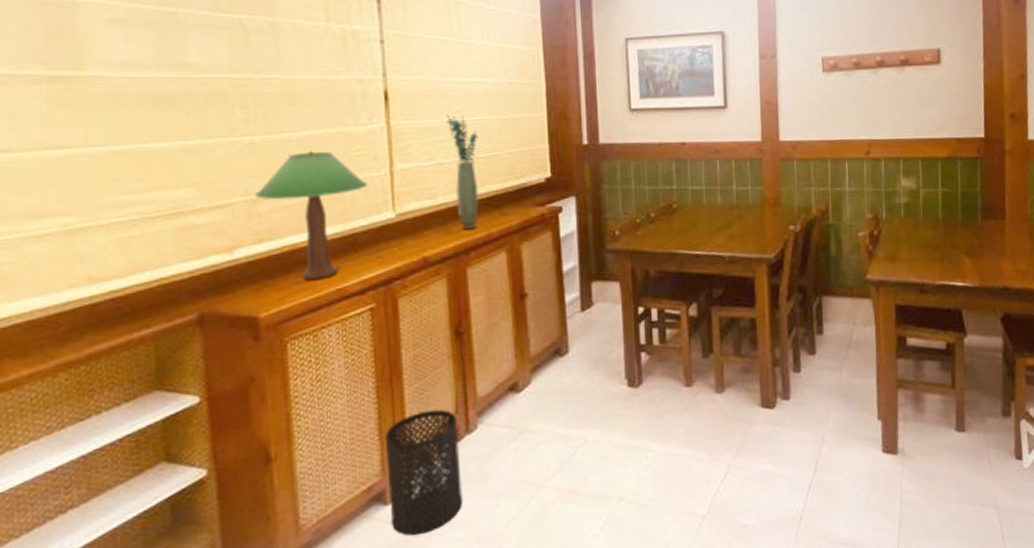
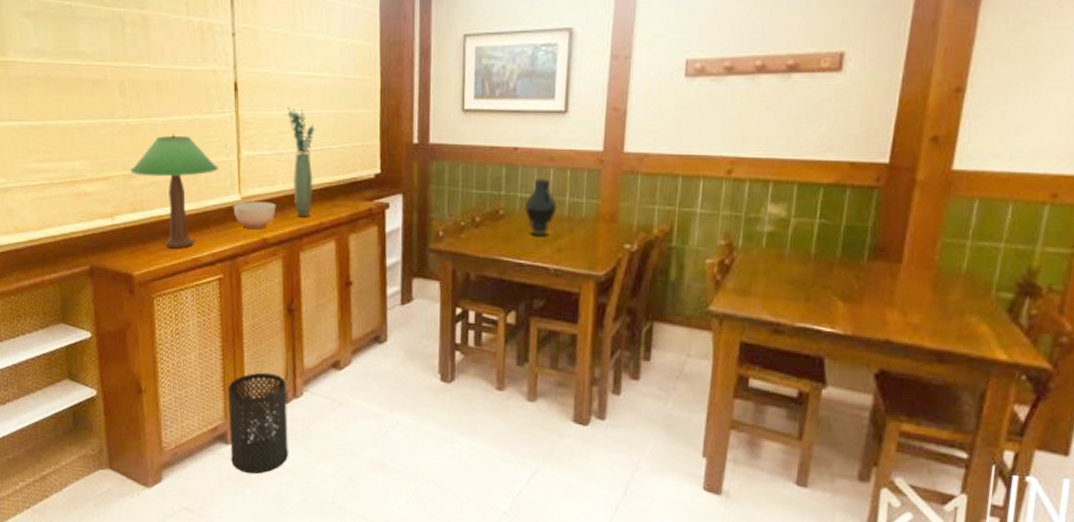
bowl: none [386,216,438,249] -> present [233,201,277,230]
vase: none [695,169,726,227] -> present [524,177,557,237]

